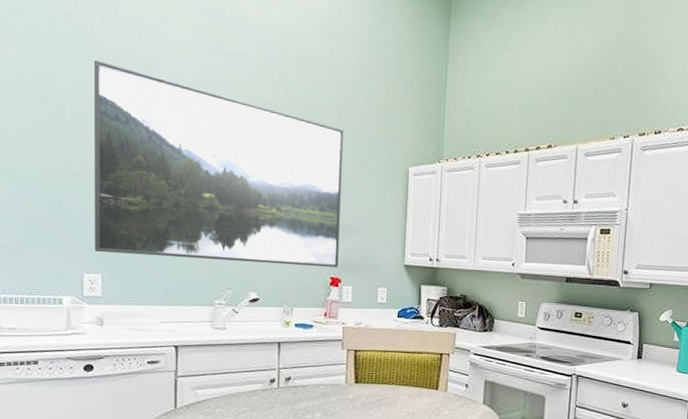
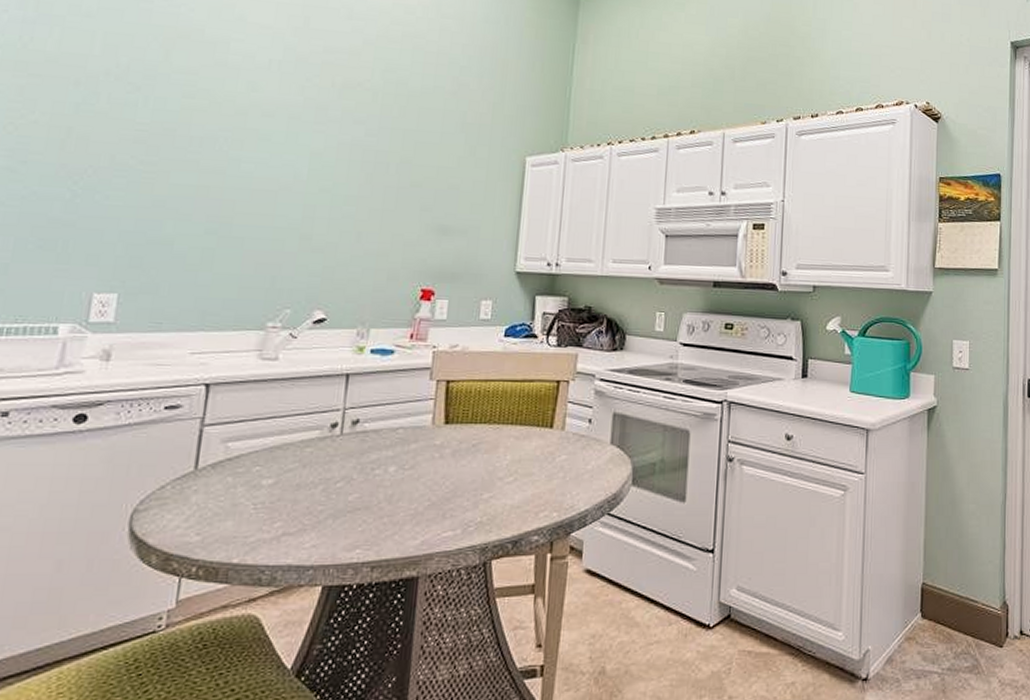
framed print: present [93,59,343,267] -> none [112,39,449,277]

